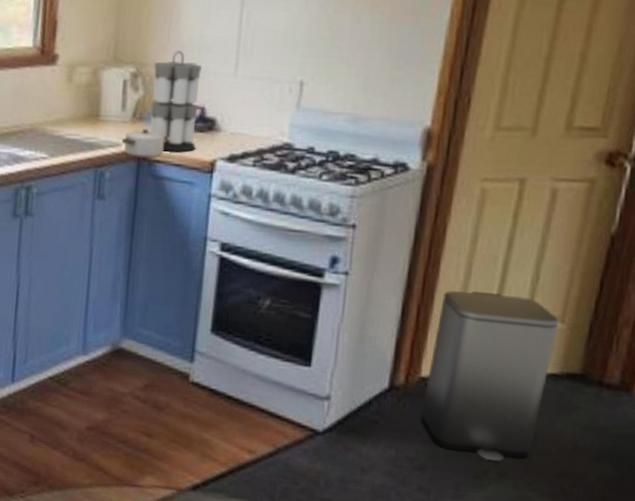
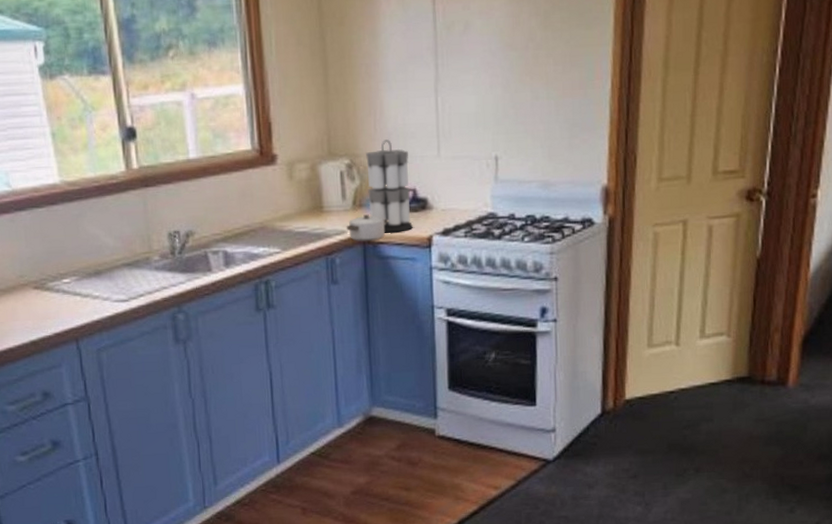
pedal bin: present [420,290,560,461] -> none [629,319,727,460]

